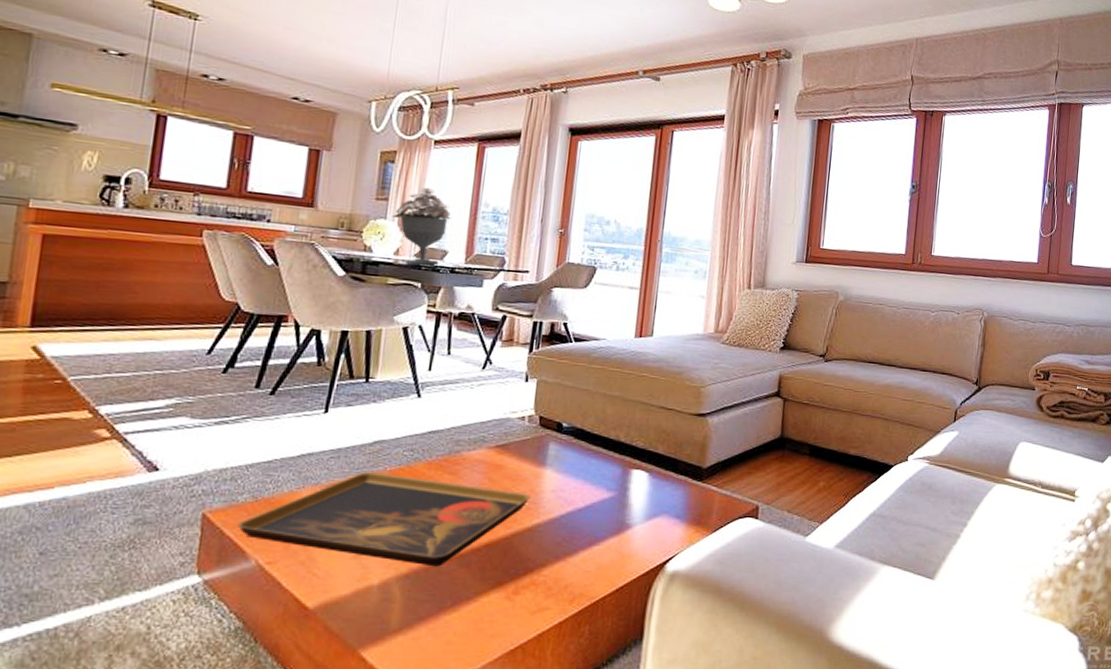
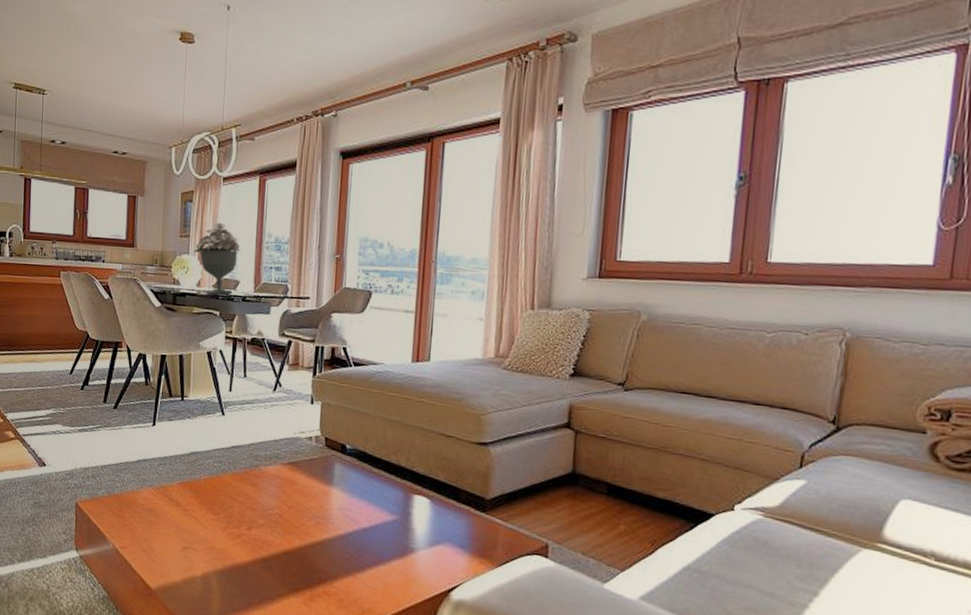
decorative tray: present [237,472,531,567] -> none [99,478,320,567]

